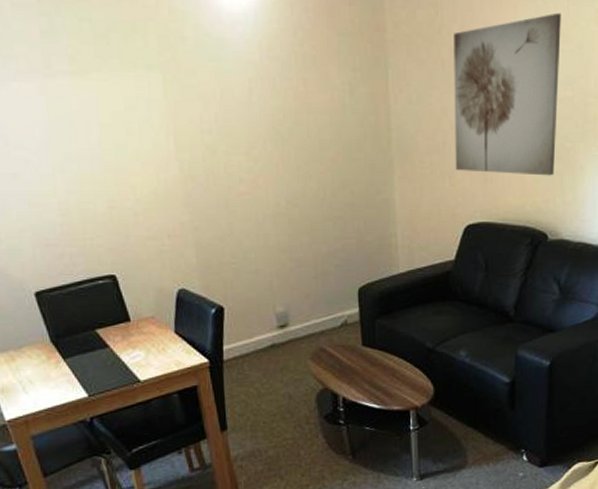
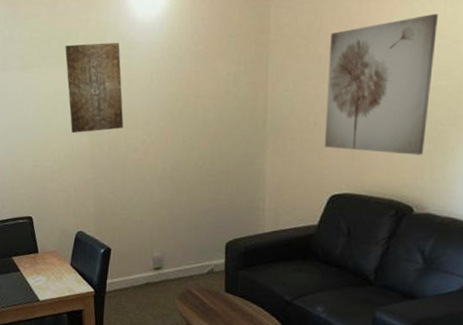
wall art: none [131,38,223,161] -> present [65,42,124,133]

